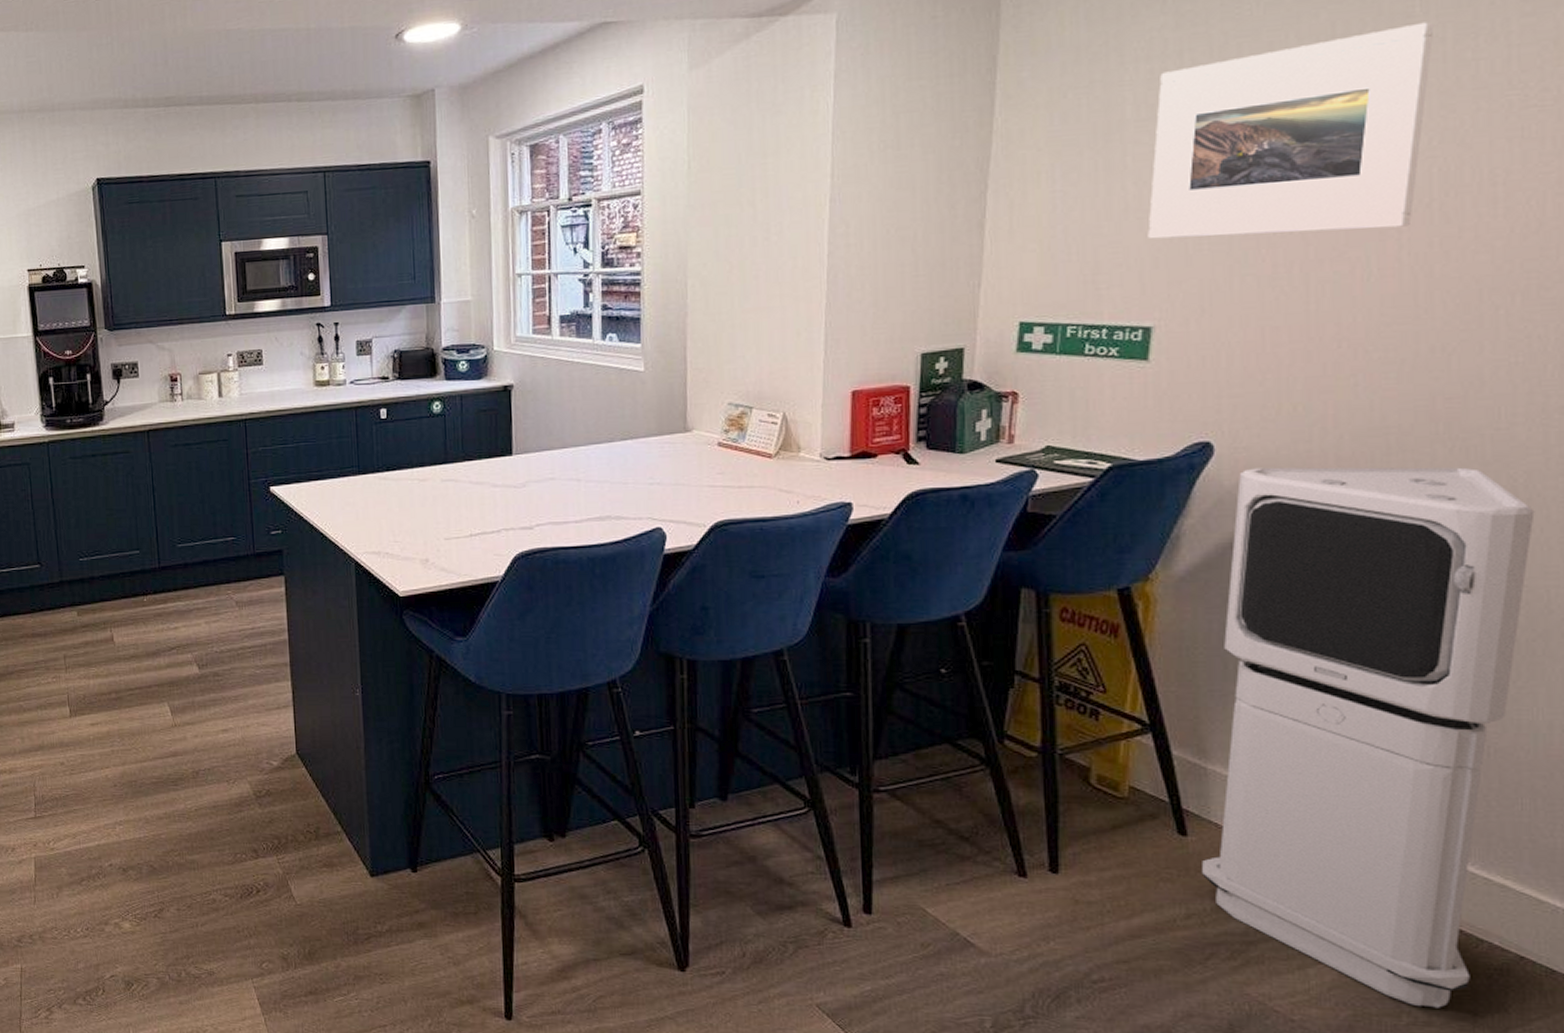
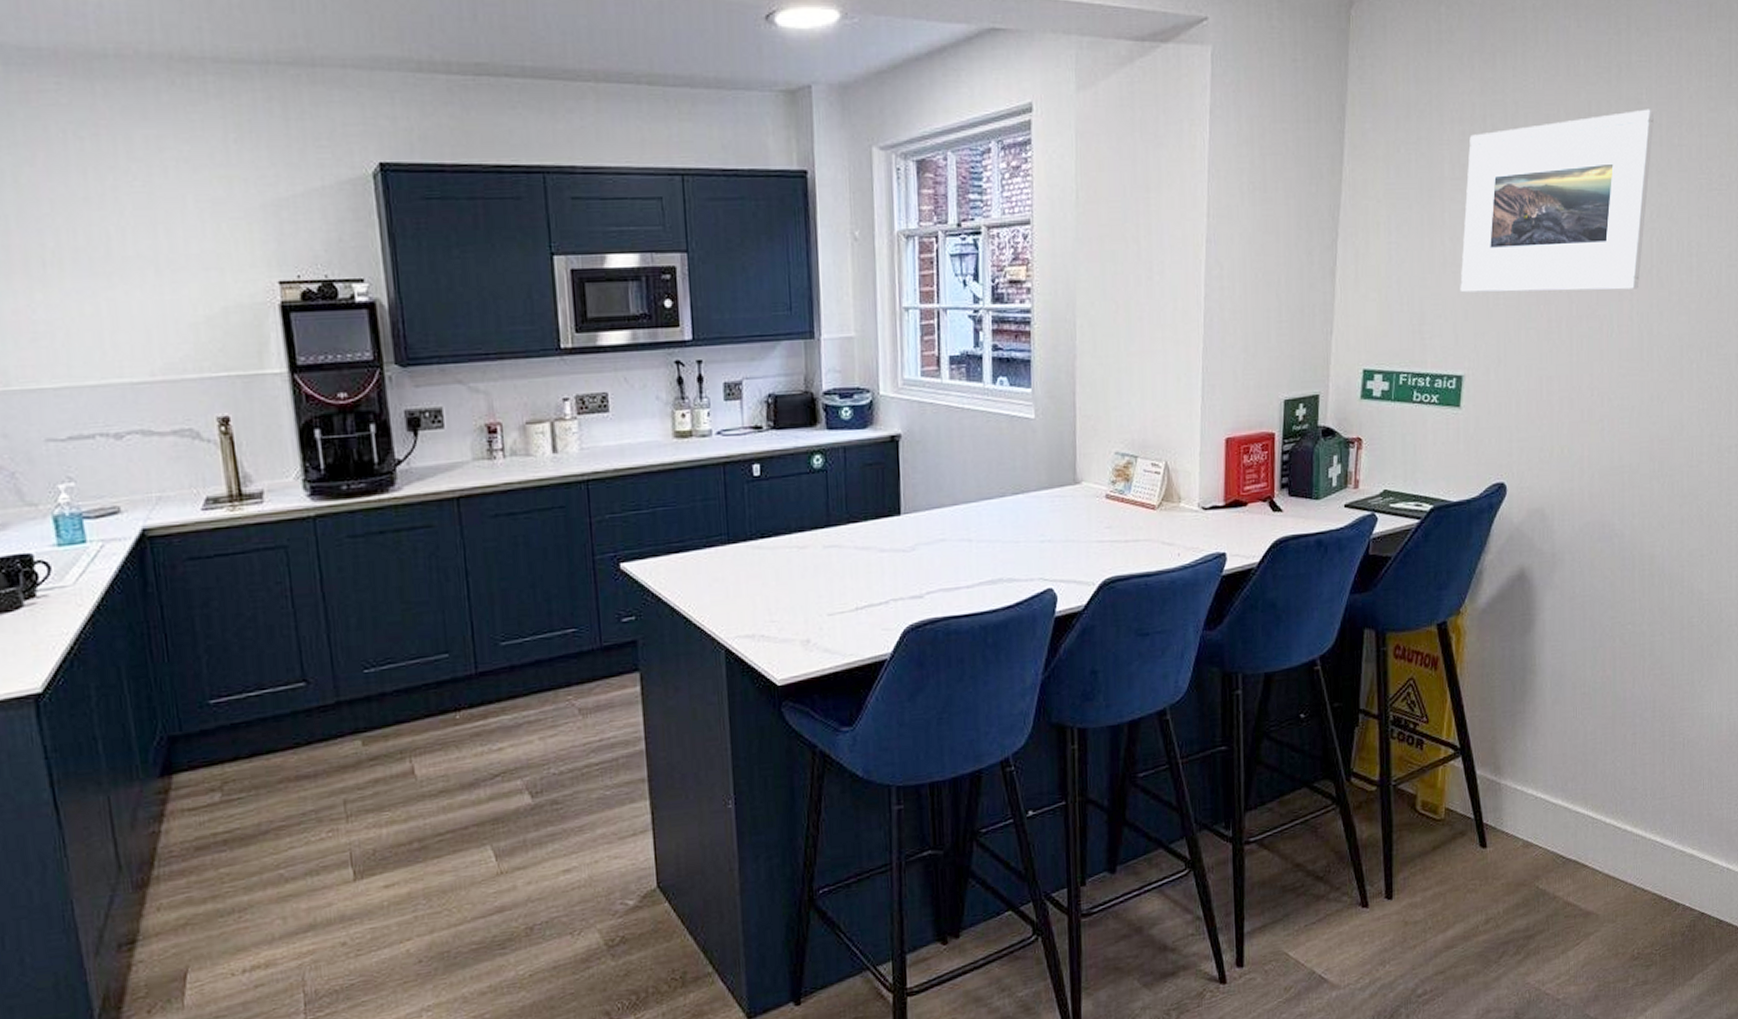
air purifier: present [1202,467,1535,1008] -> none [1497,500,1713,970]

